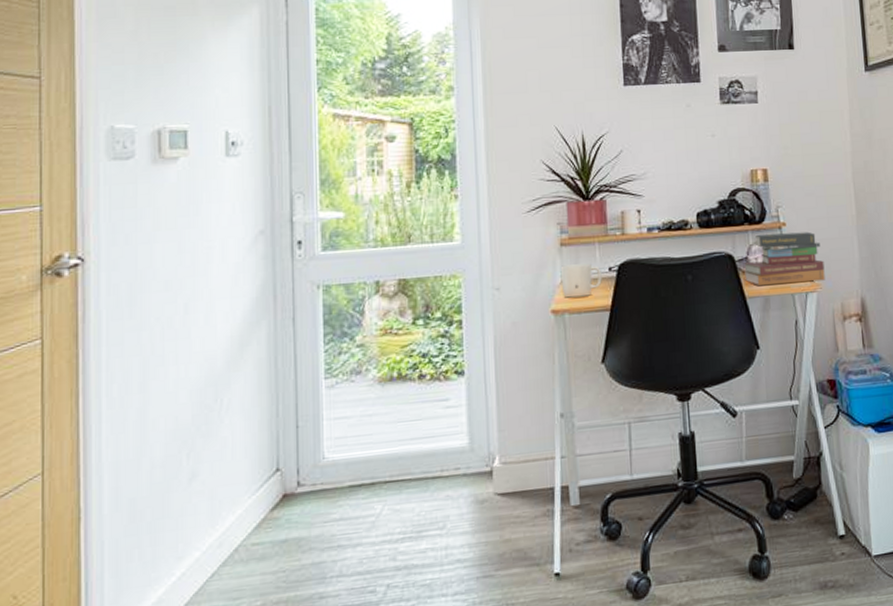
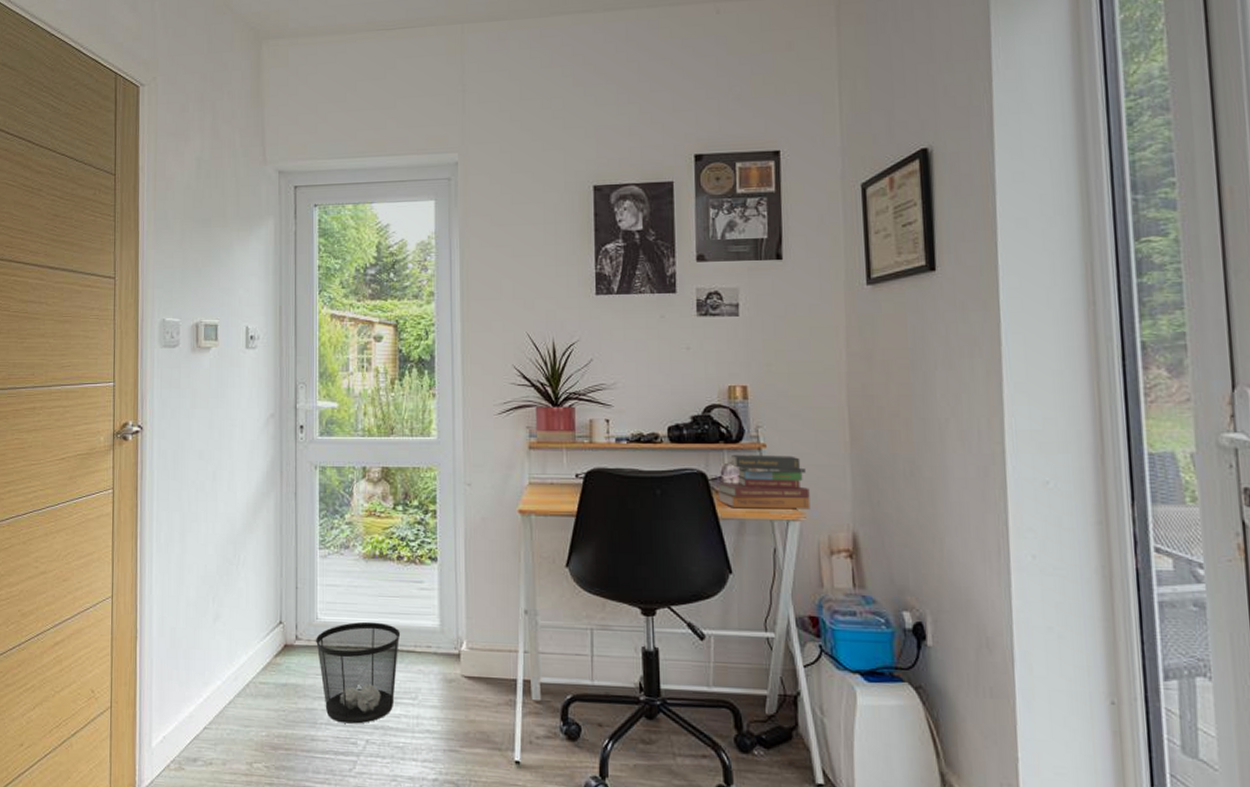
waste bin: none [323,451,425,572] -> present [316,621,401,724]
mug: present [560,263,602,298] -> none [528,468,569,500]

